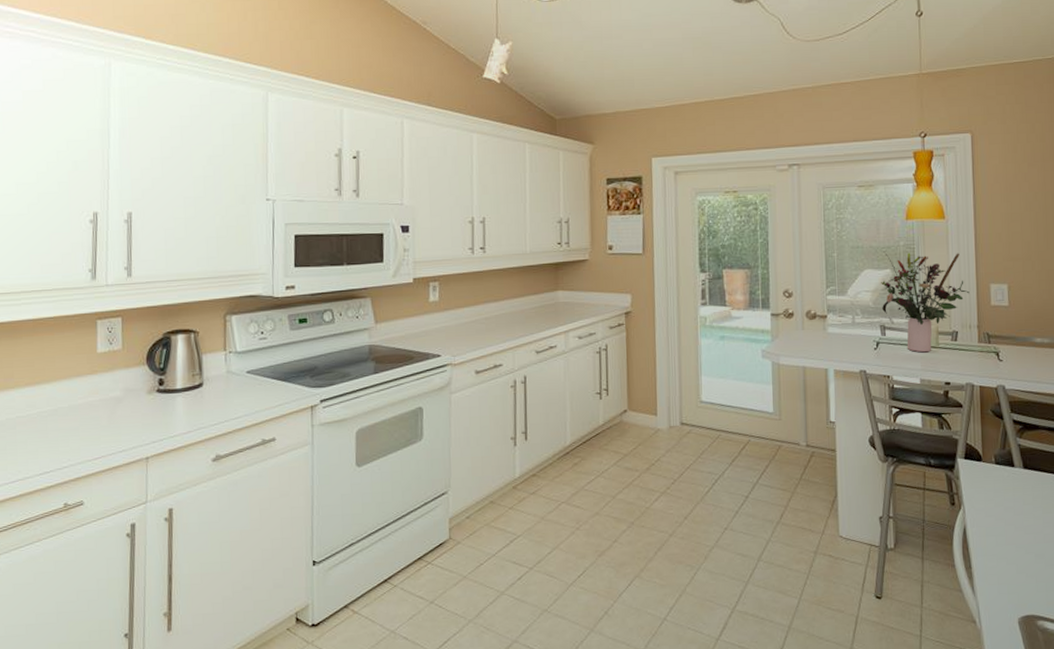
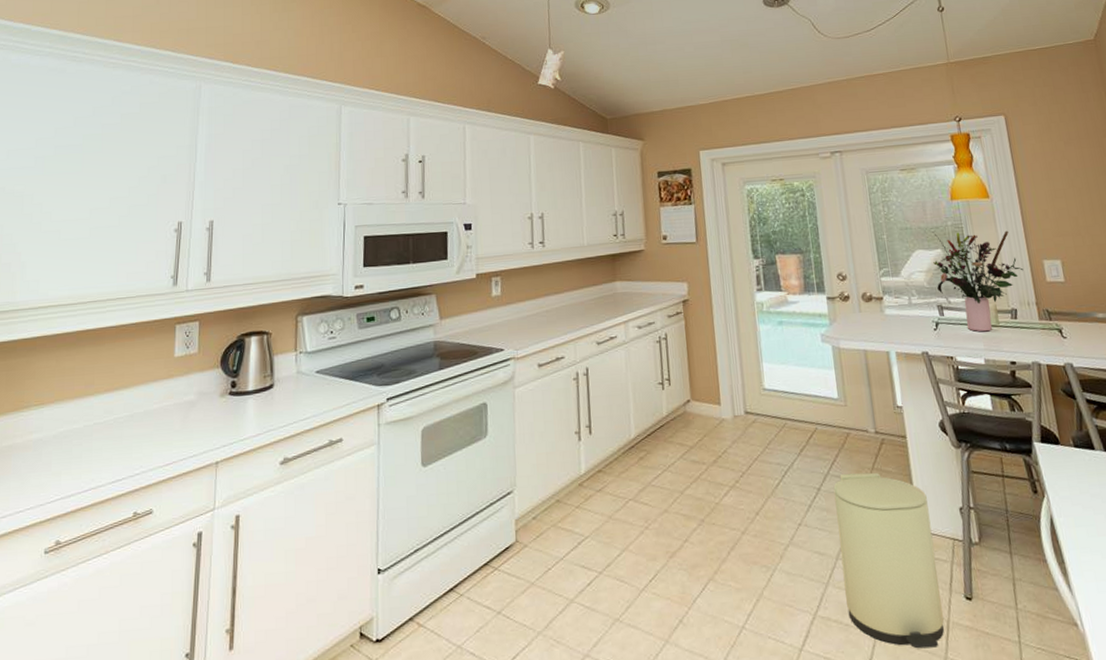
pedal bin: none [761,482,853,640] -> present [833,472,944,649]

